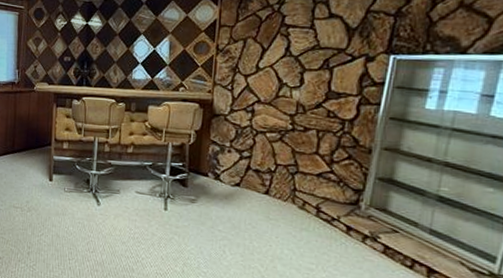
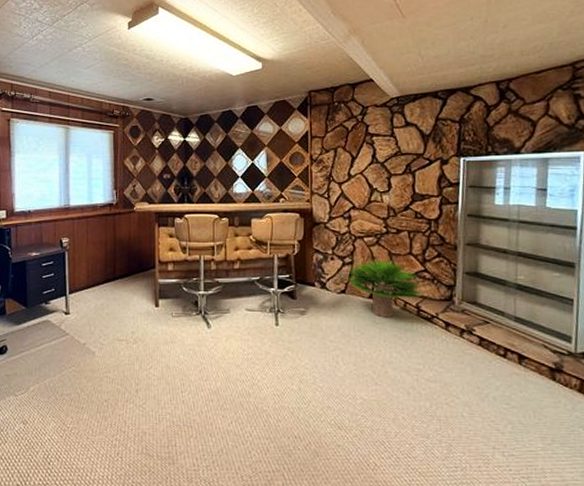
potted plant: none [243,155,326,216] -> present [347,258,423,318]

